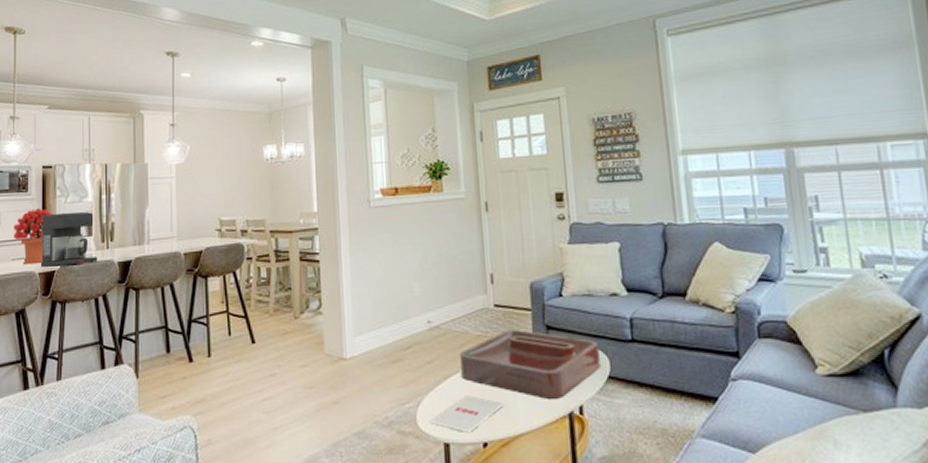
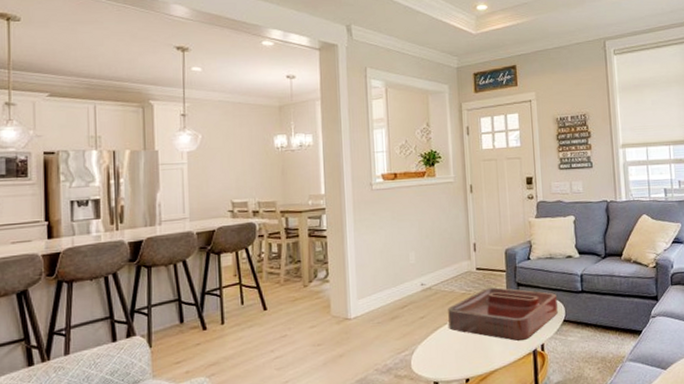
bouquet: present [13,208,53,265] -> none [11,193,57,248]
coffee maker: present [40,212,98,267] -> none [43,196,107,249]
magazine: present [430,395,504,434] -> none [422,342,483,373]

